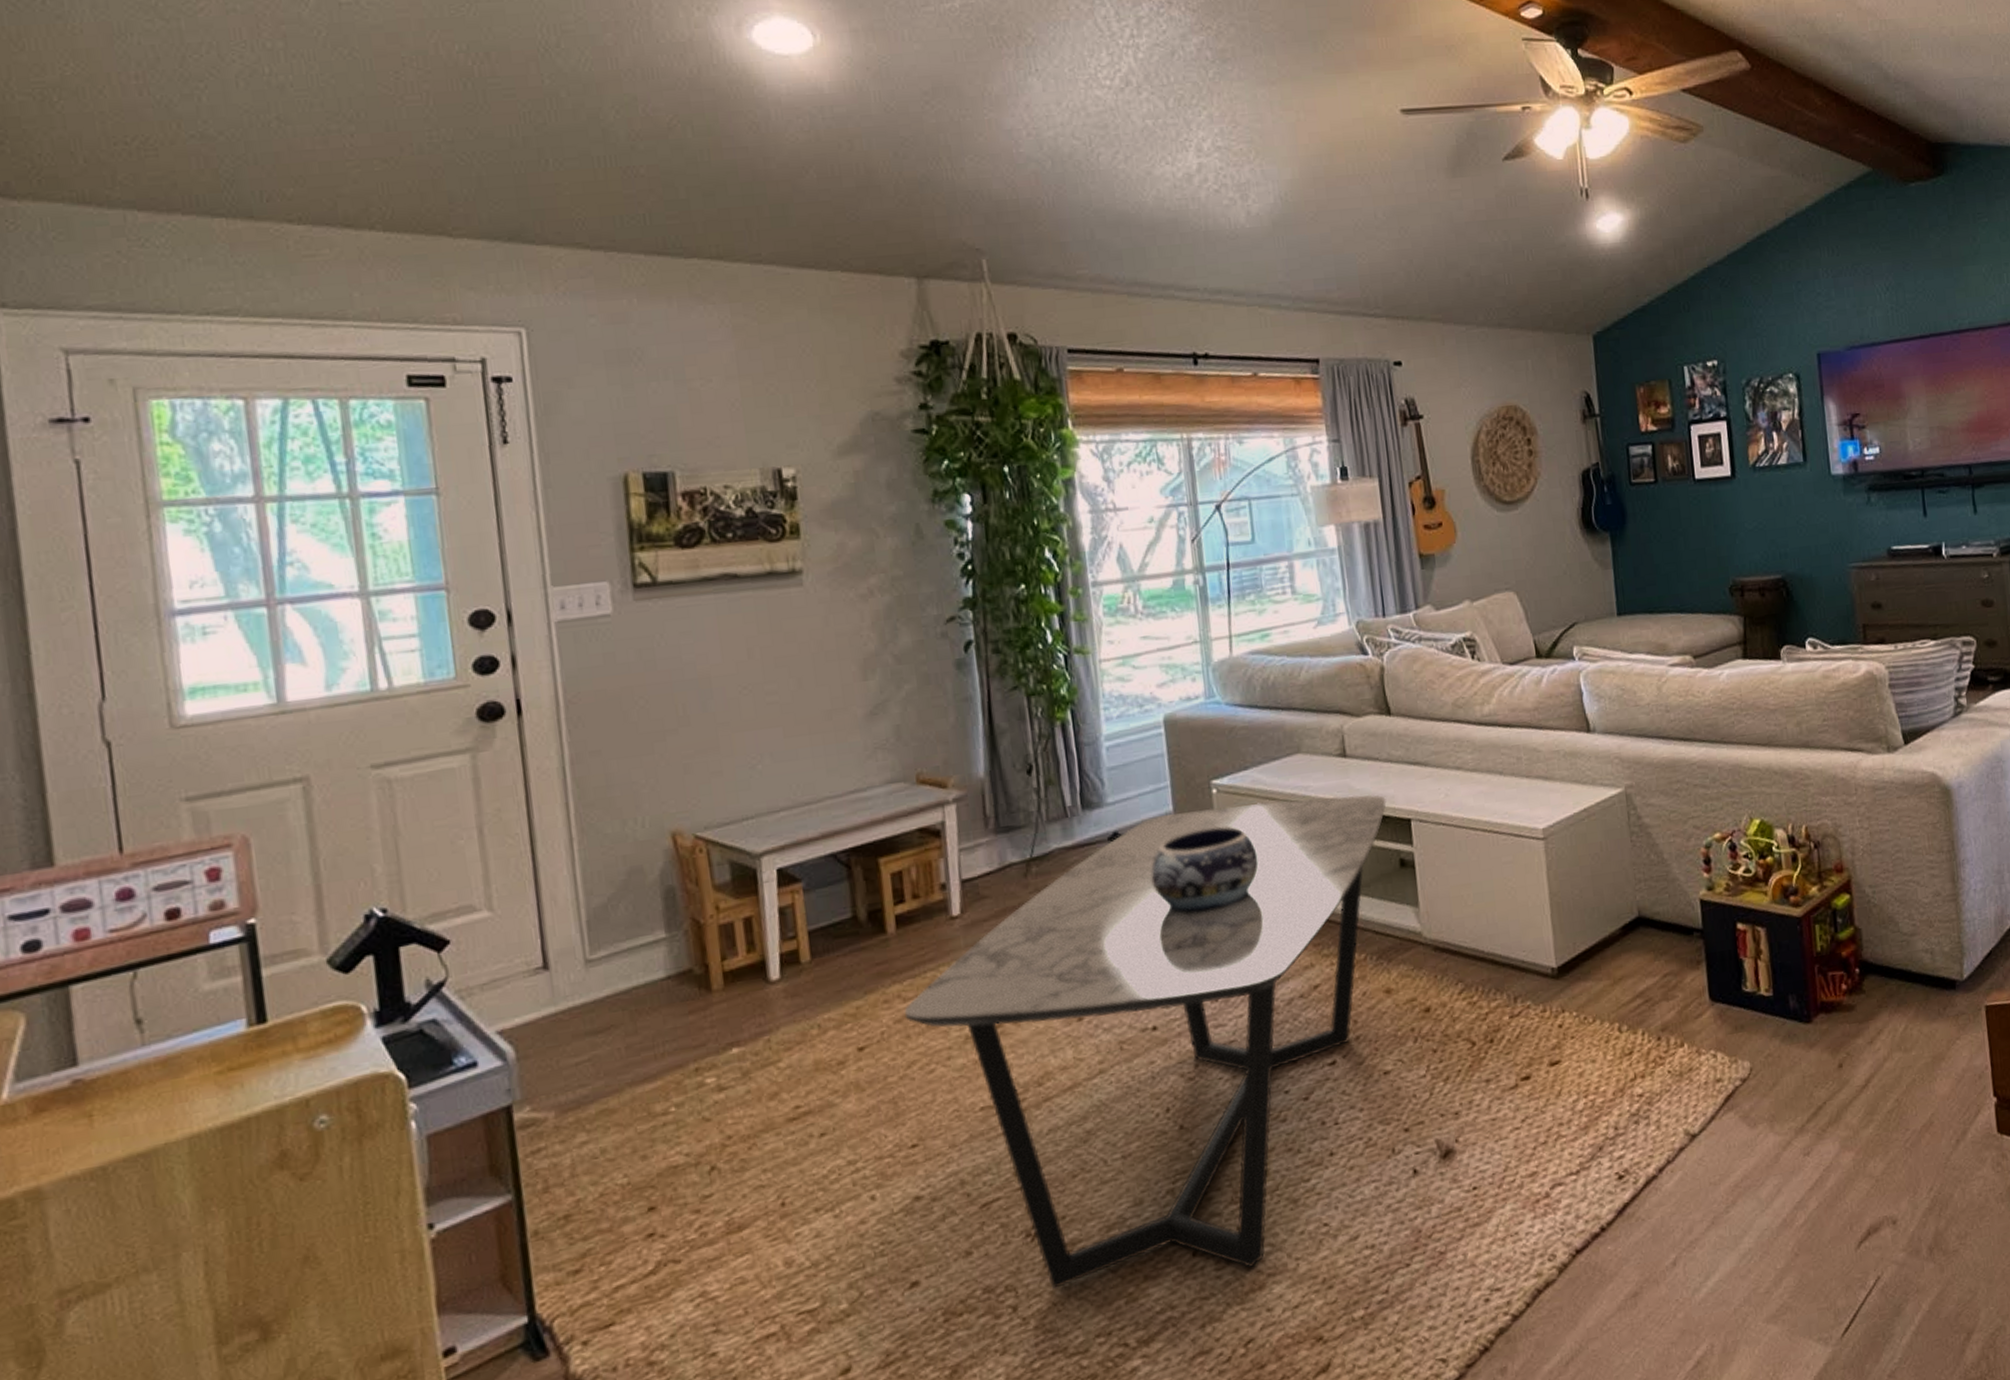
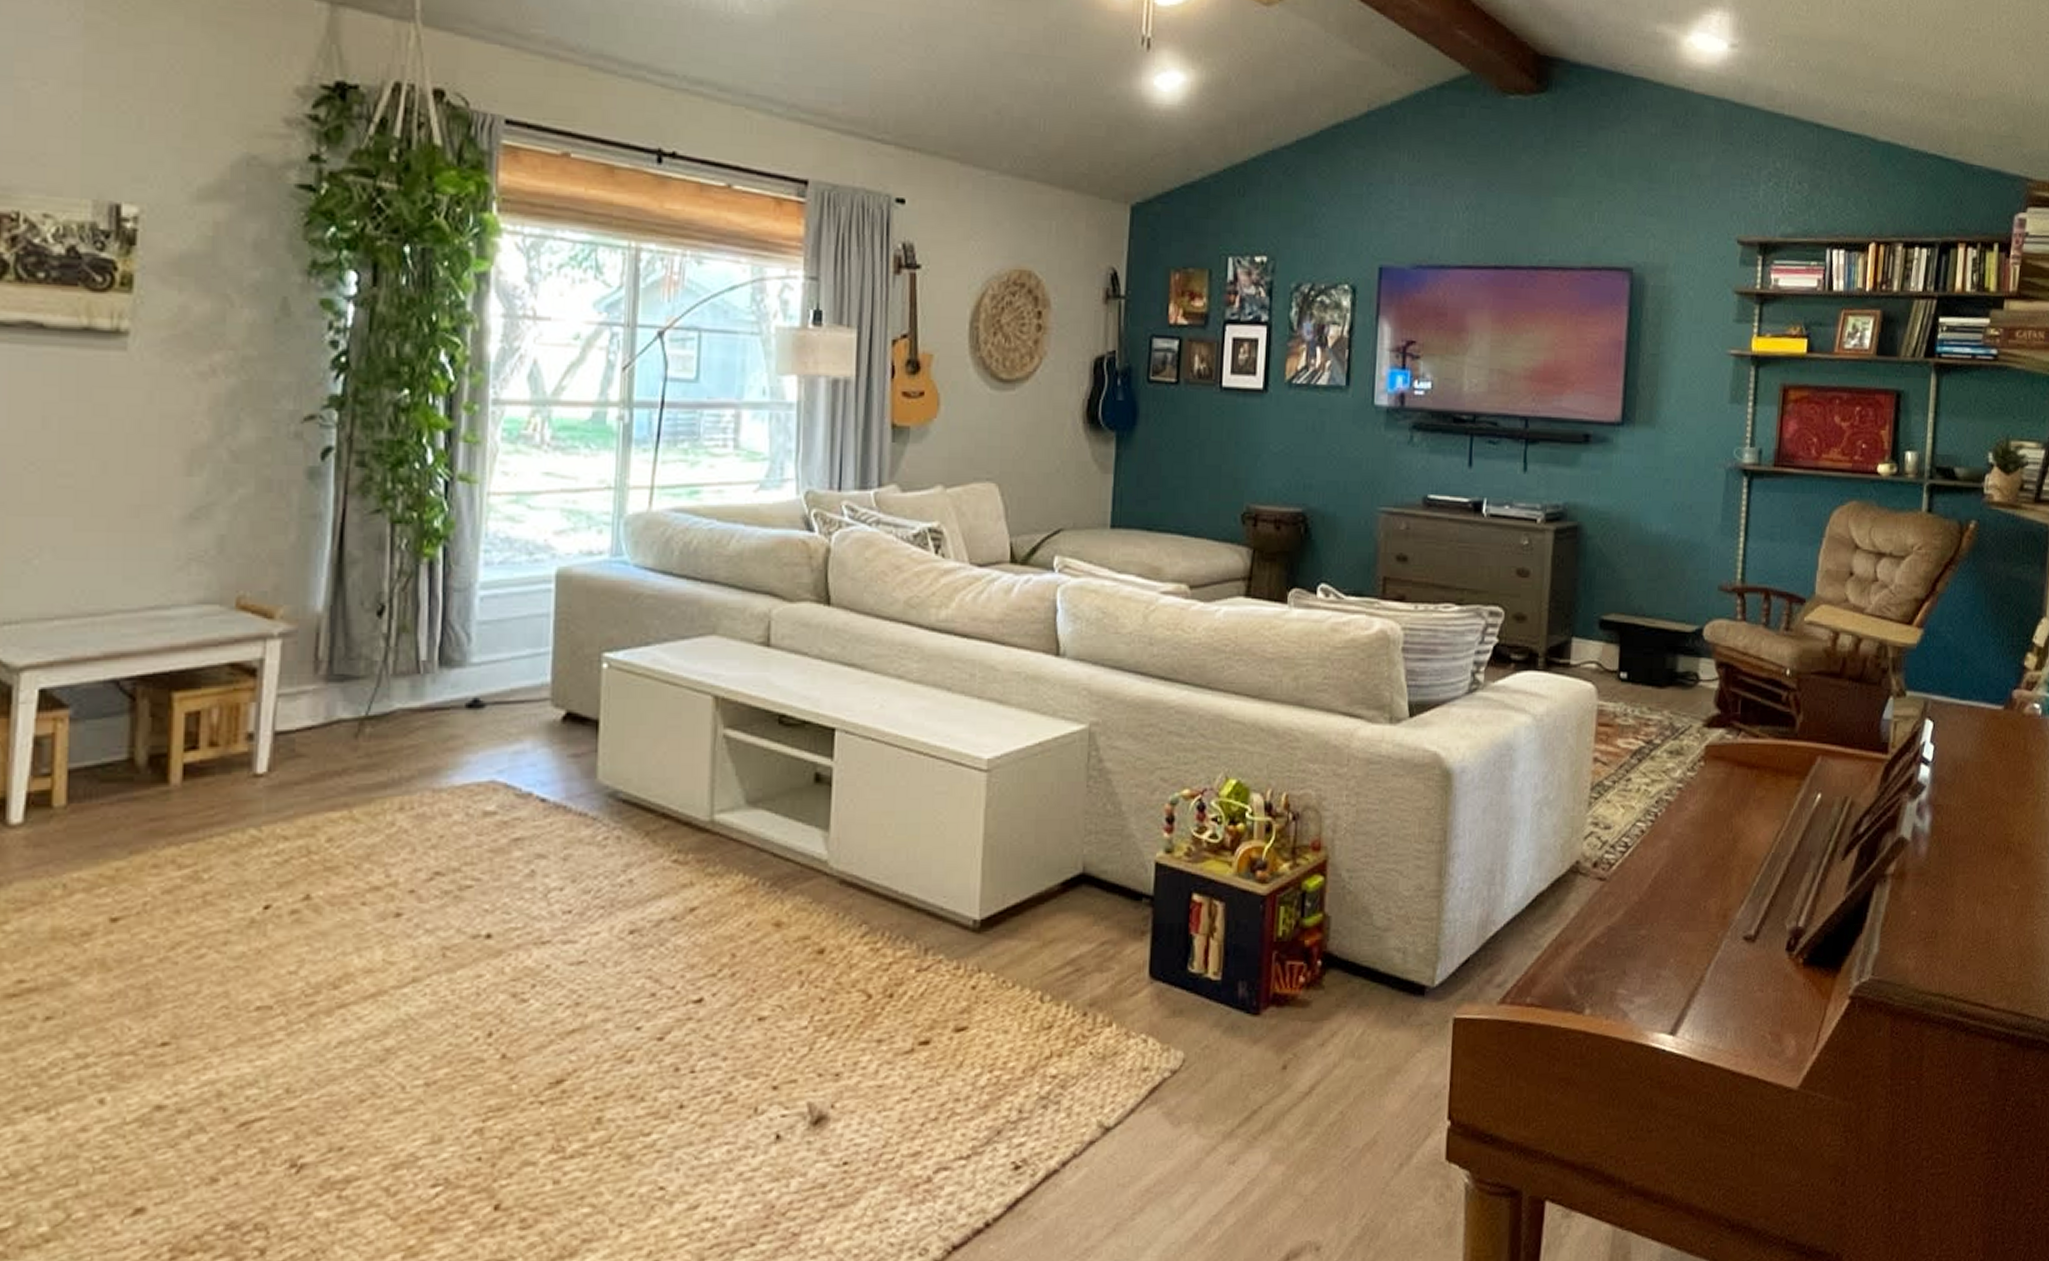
coffee table: present [904,794,1387,1289] -> none [176,685,810,1233]
decorative bowl: present [1151,825,1260,913] -> none [512,708,648,806]

